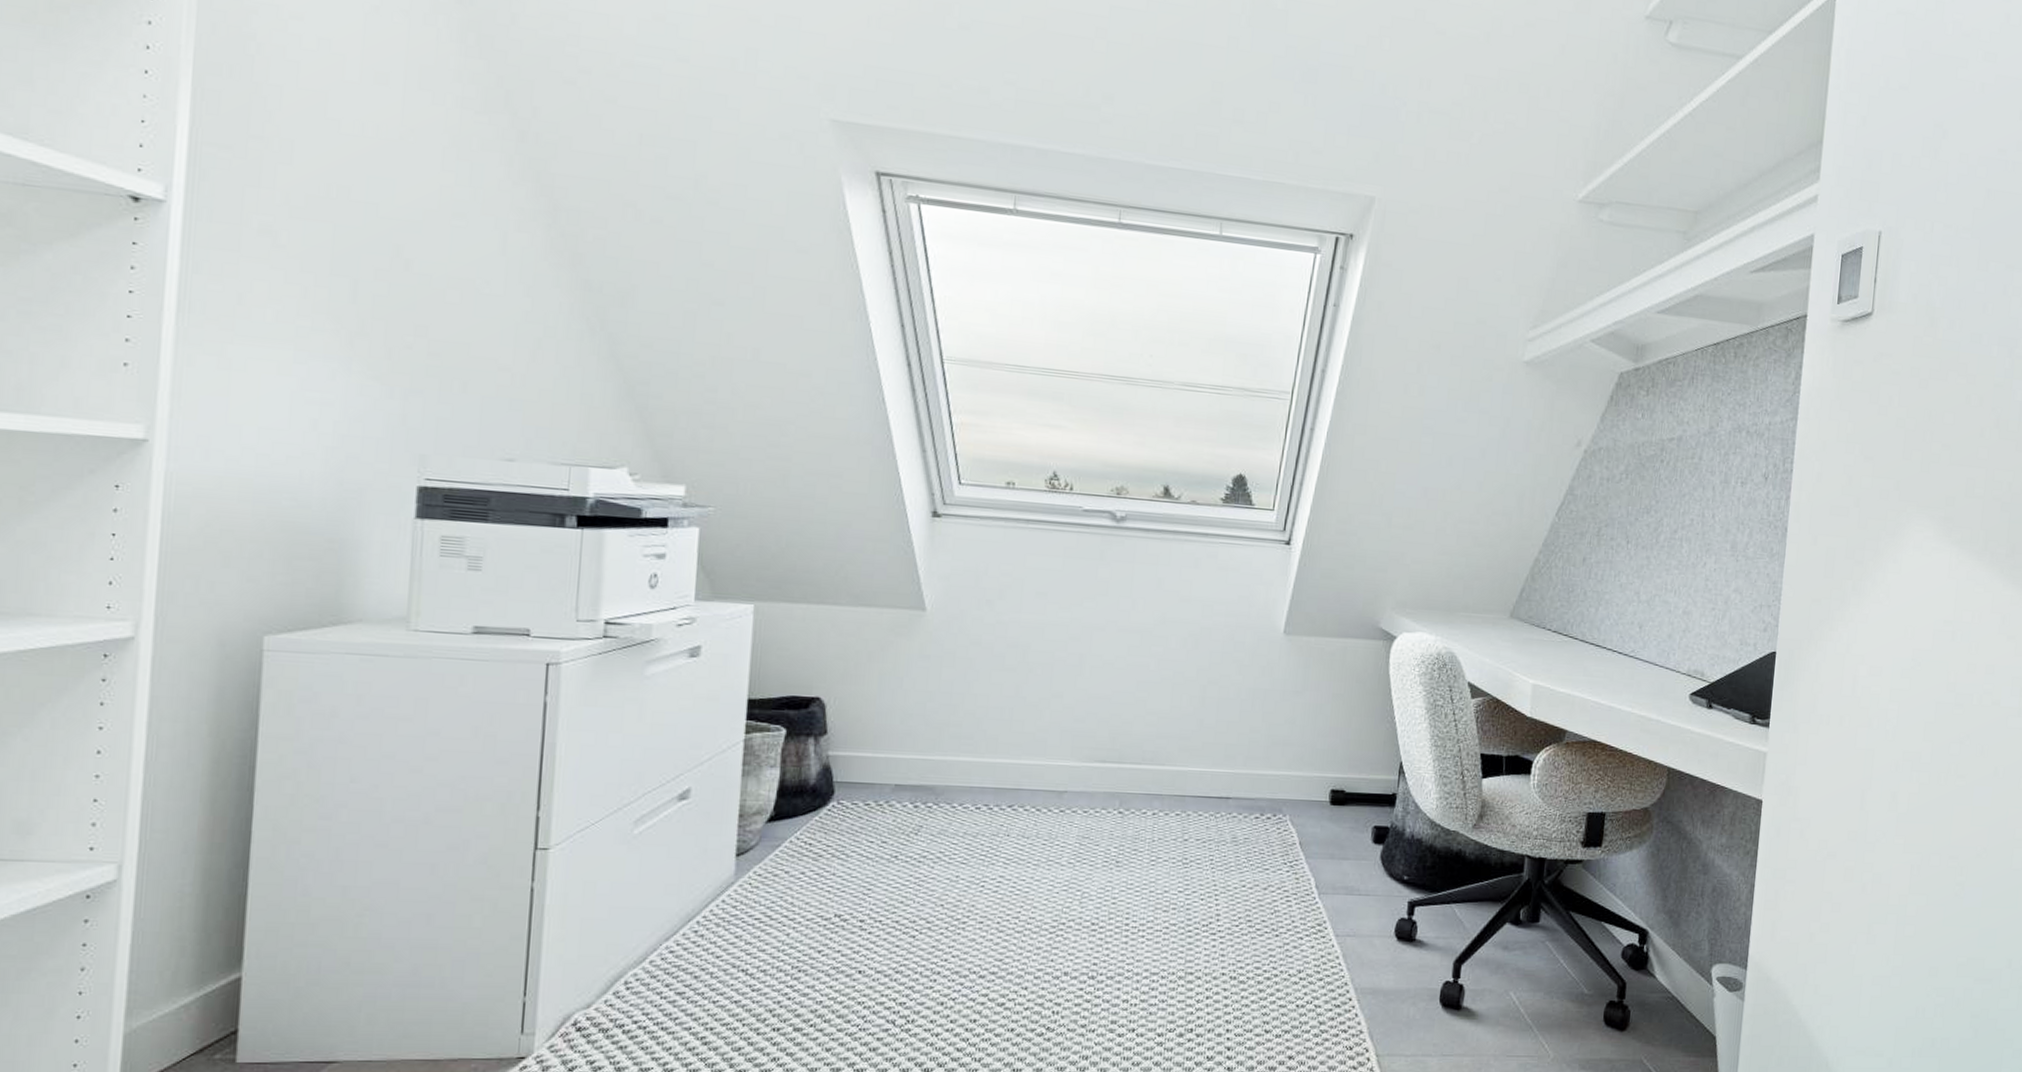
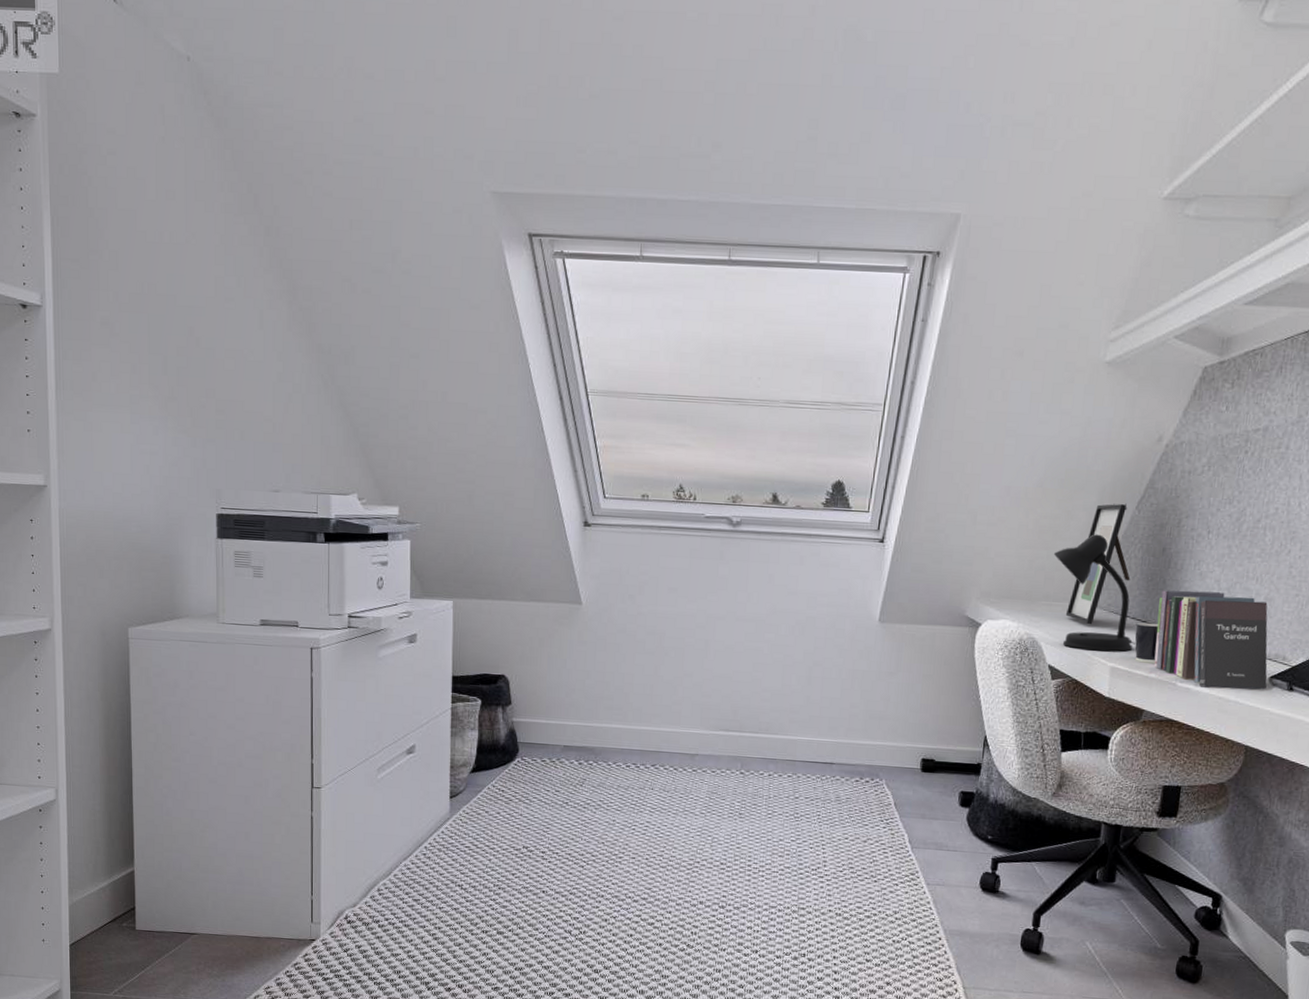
desk lamp: none [1472,541,1558,668] -> present [1053,534,1136,652]
picture frame: none [1485,509,1551,639] -> present [1065,503,1130,625]
mug: none [1556,636,1580,680] -> present [1134,622,1159,664]
books: none [1576,602,1688,708] -> present [1153,590,1268,690]

